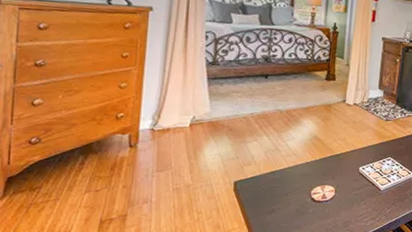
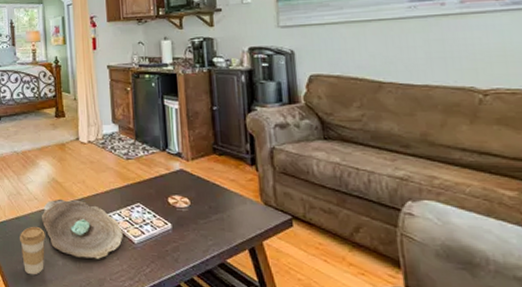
coffee cup: none [272,179,300,224] -> present [20,226,46,275]
decorative bowl: none [297,154,372,205] -> present [41,199,123,259]

